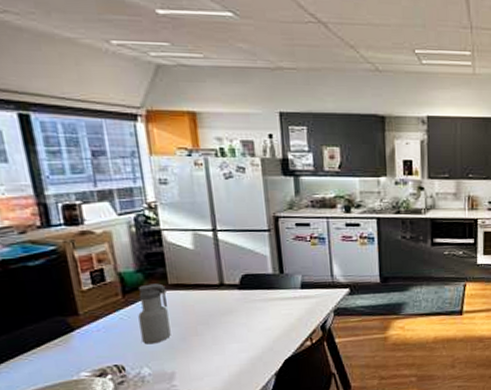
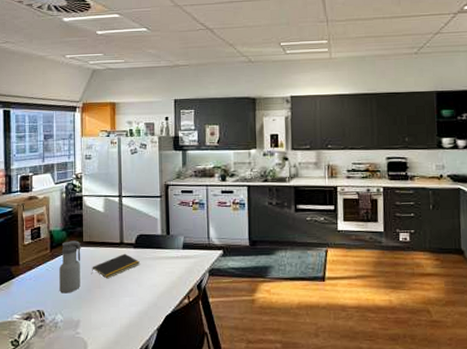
notepad: none [184,296,248,325] -> present [92,253,140,279]

